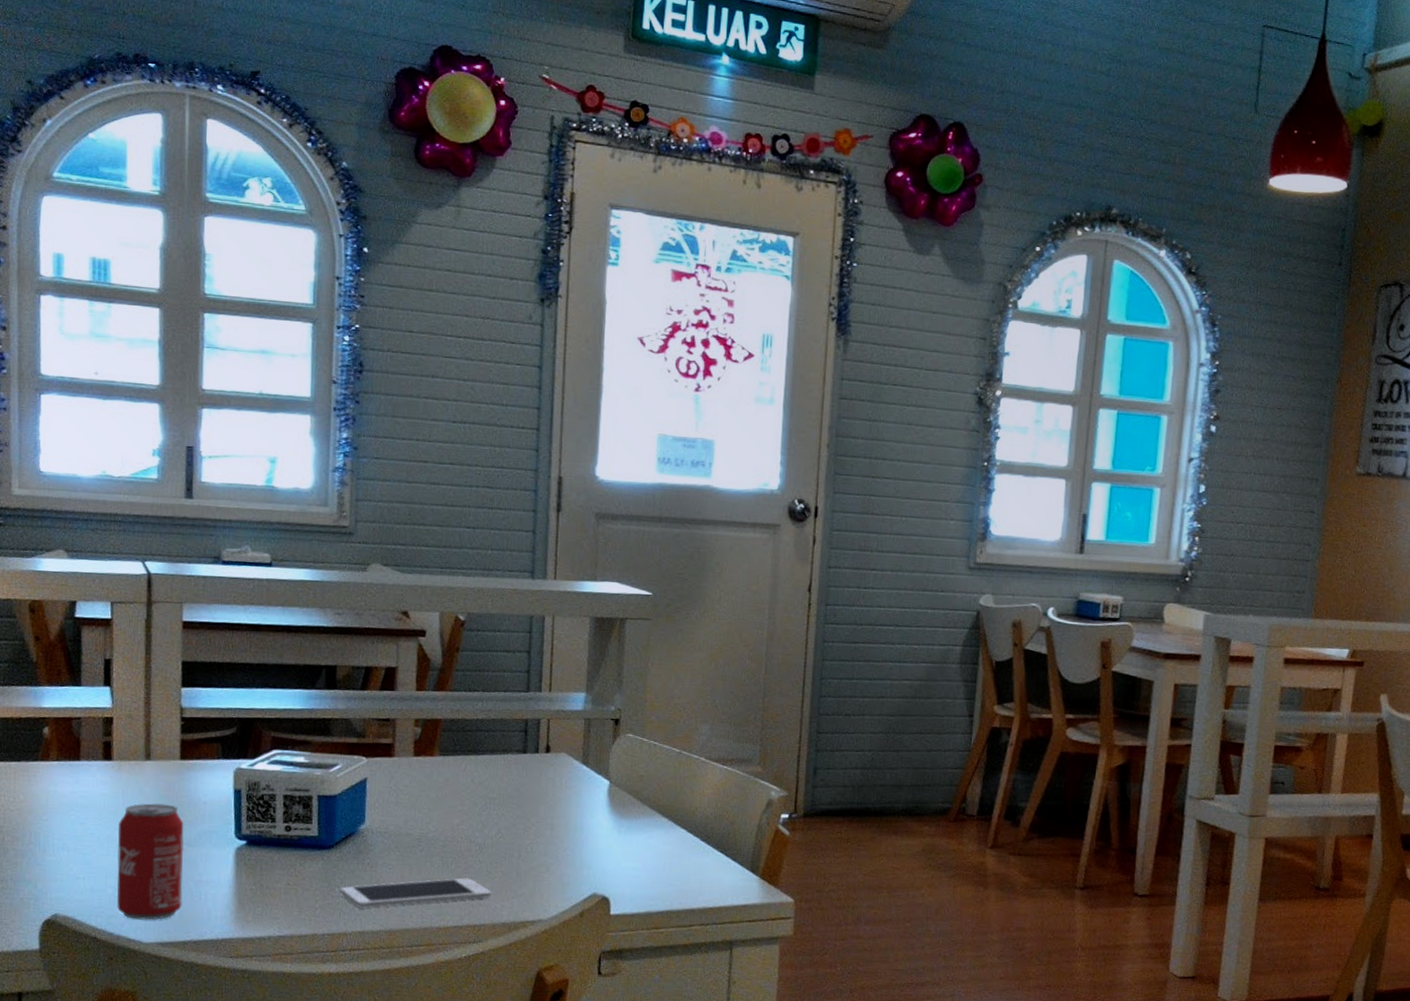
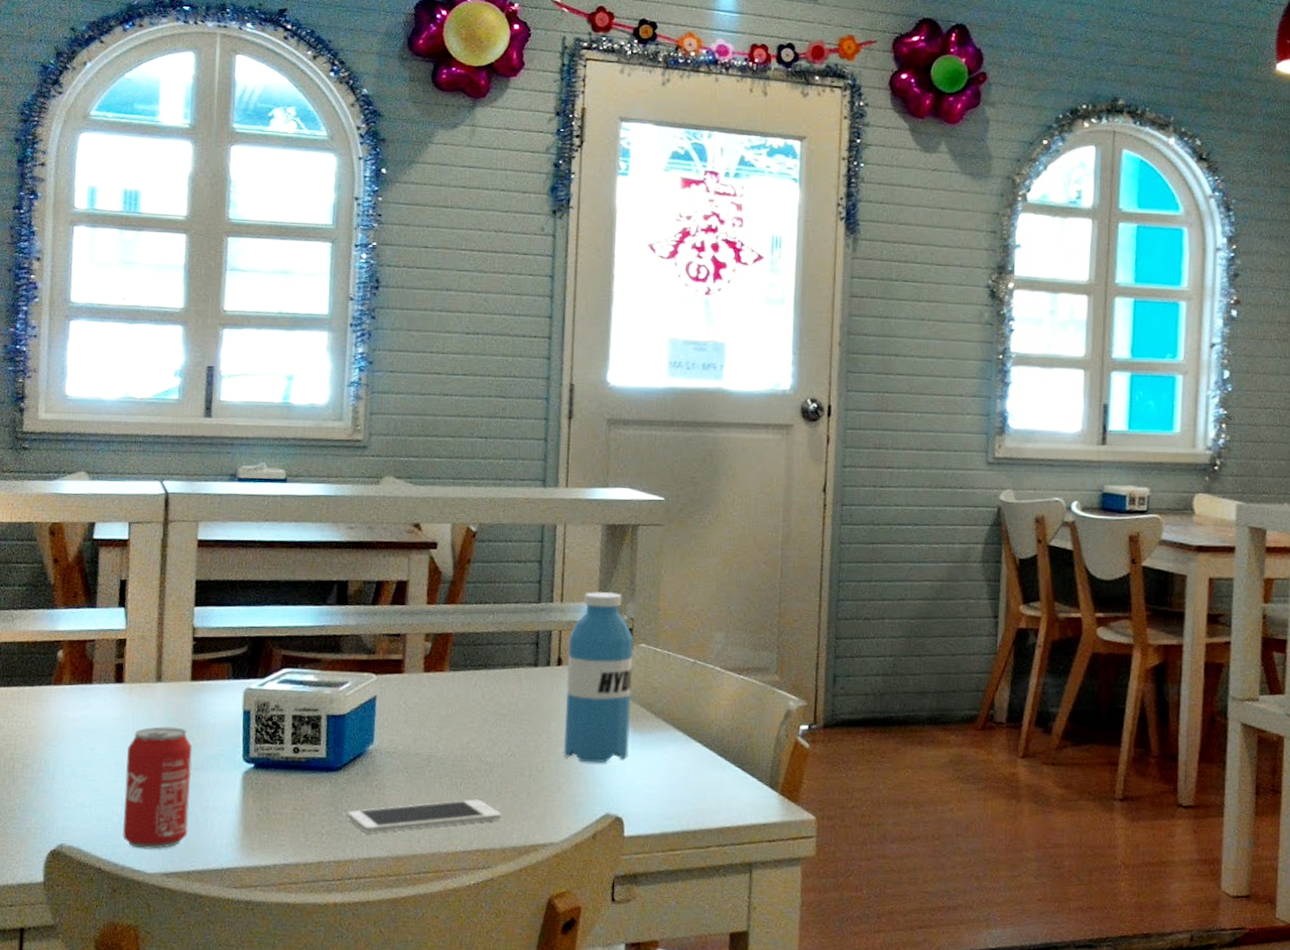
water bottle: none [551,682,621,846] -> present [563,592,634,763]

